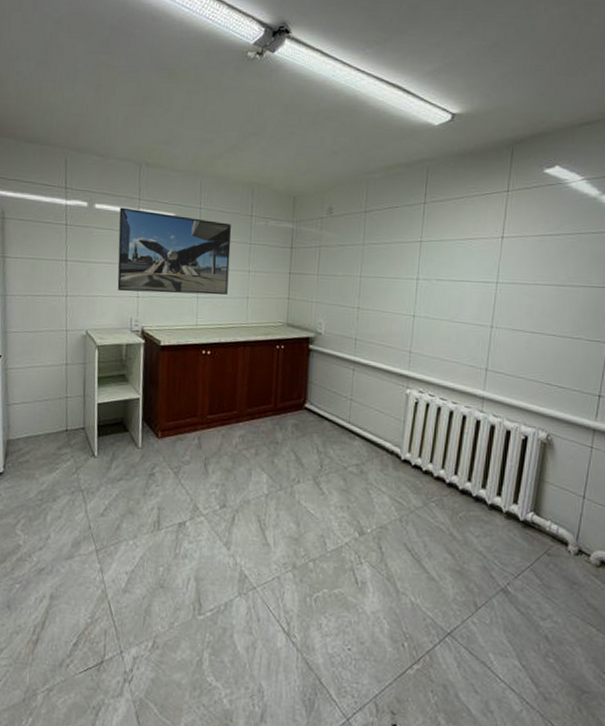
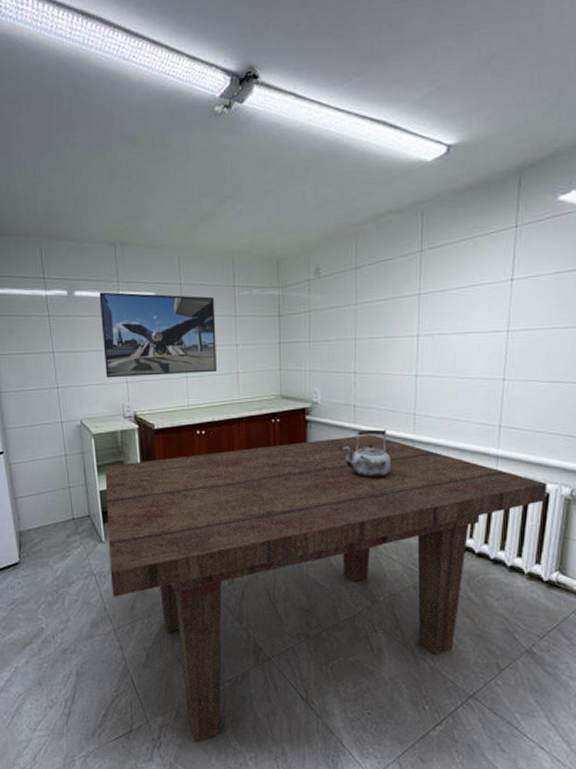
dining table: none [98,367,526,677] -> present [104,435,547,743]
kettle: none [342,362,386,410] -> present [343,429,391,478]

